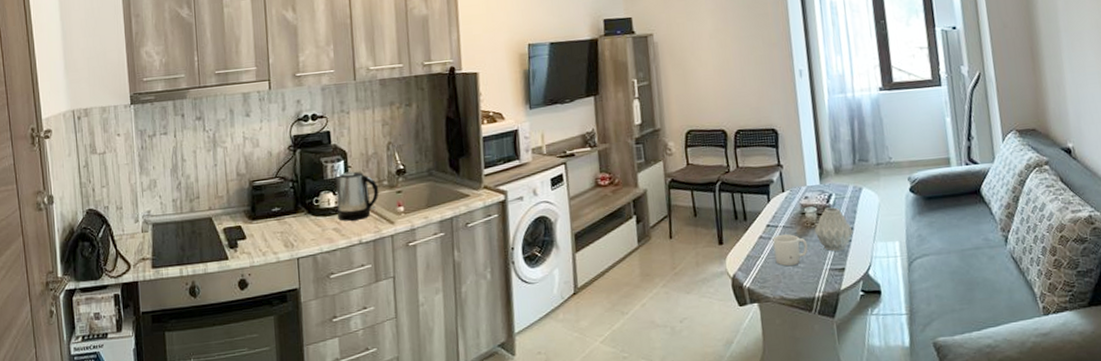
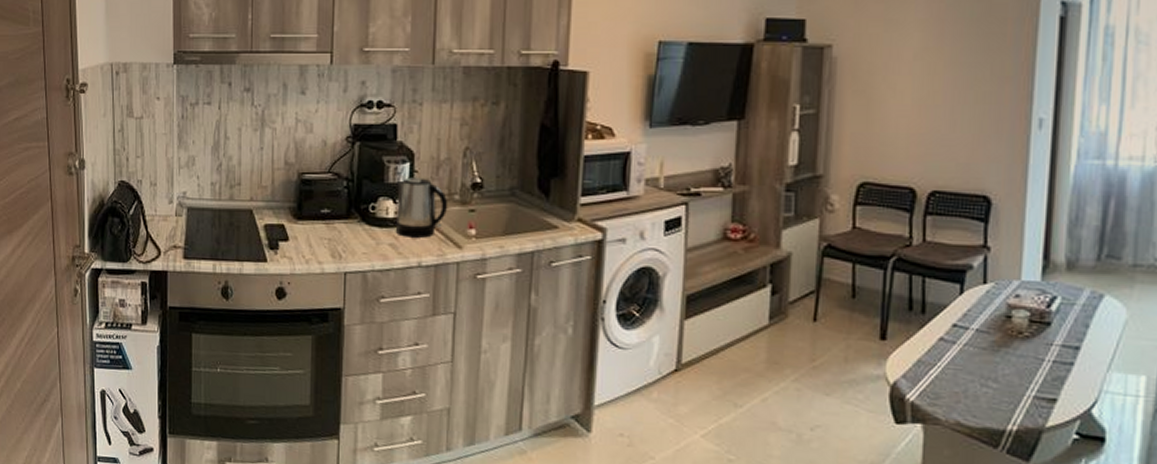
mug: present [772,234,808,267] -> none [957,340,1008,385]
vase: present [814,207,853,252] -> none [1021,314,1079,375]

